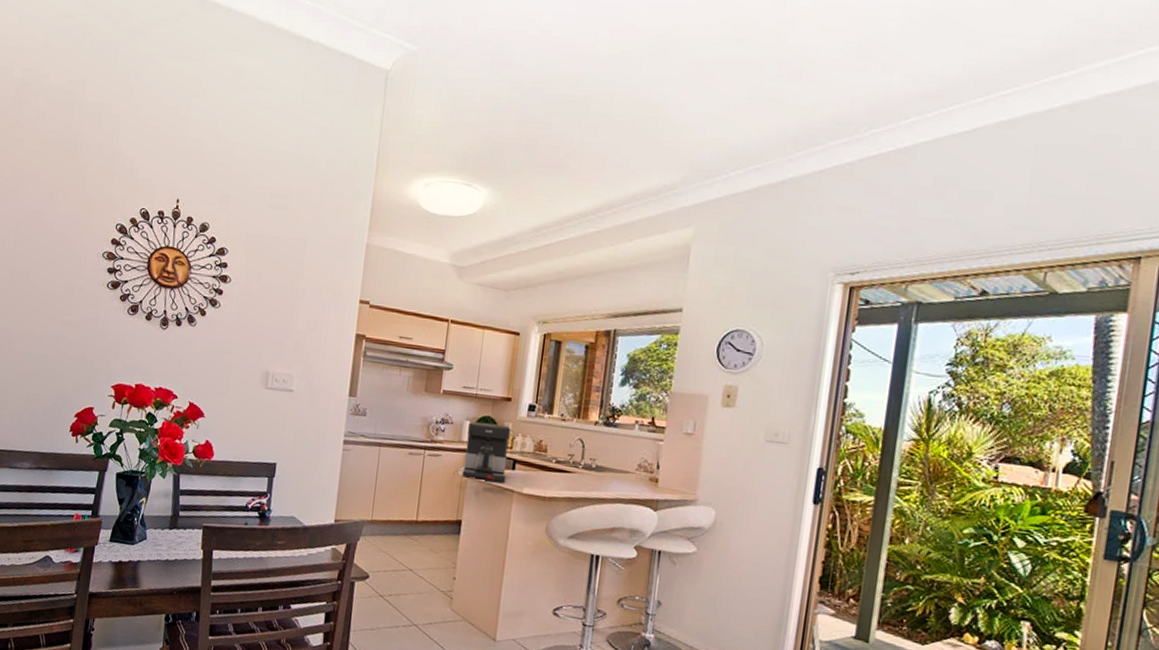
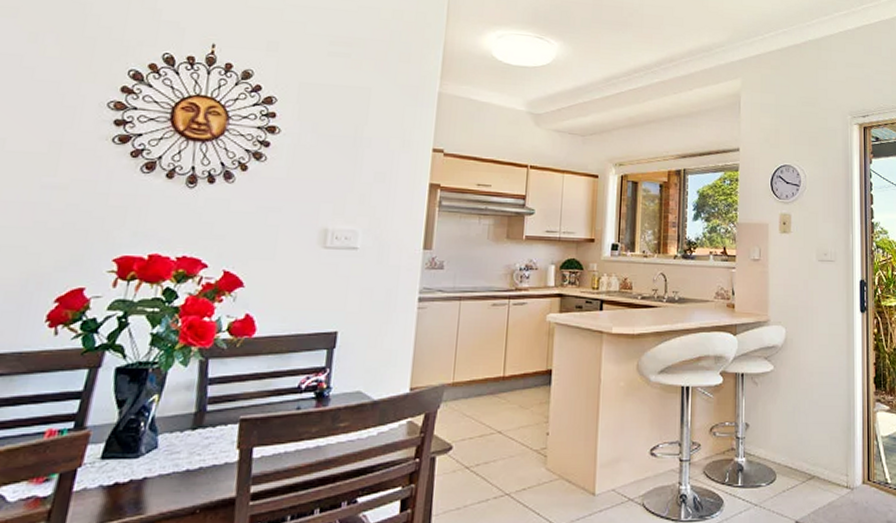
coffee maker: present [461,421,511,483] -> none [549,265,596,325]

